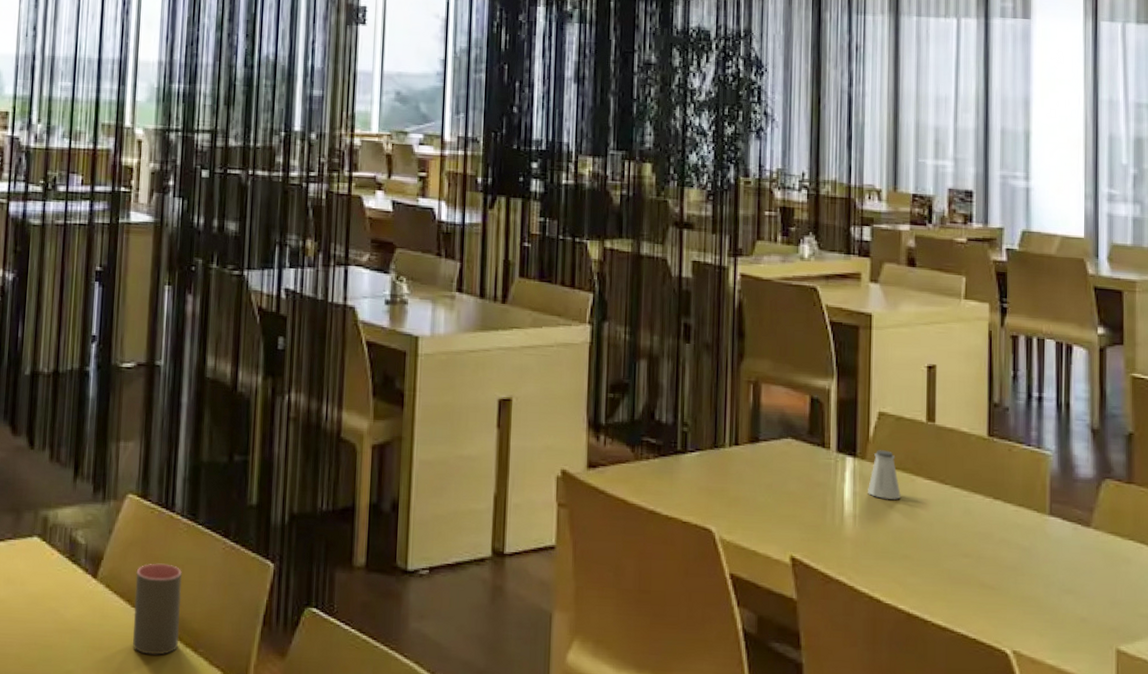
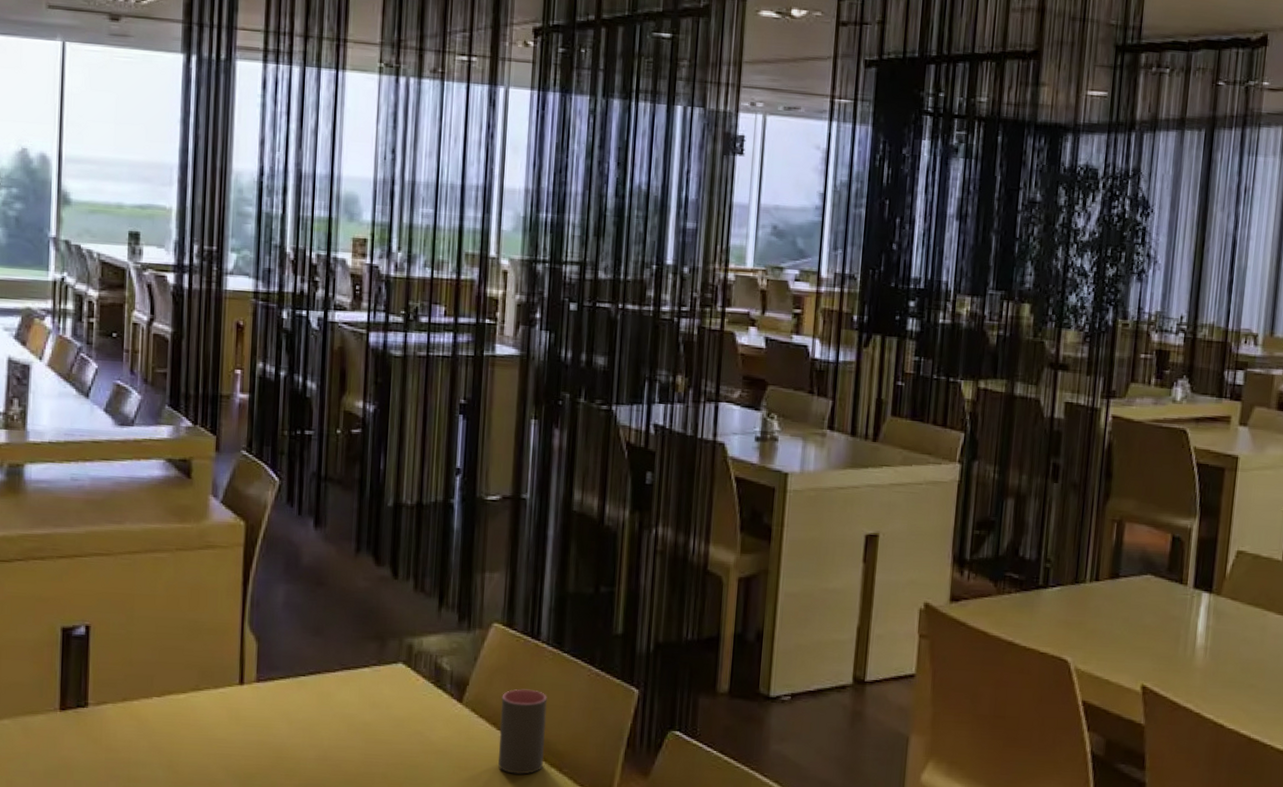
saltshaker: present [868,450,901,500] -> none [1220,586,1252,633]

